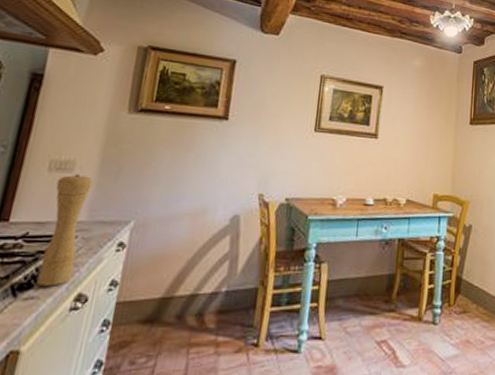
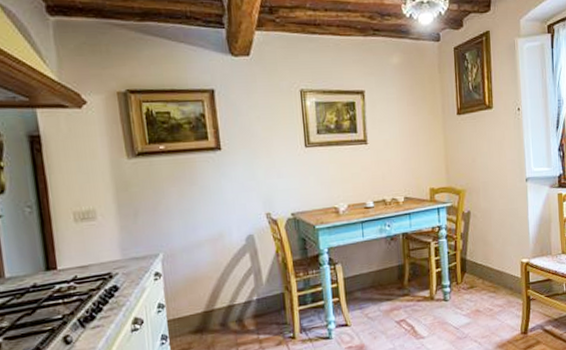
pepper mill: present [36,174,93,286] -> none [85,220,125,317]

